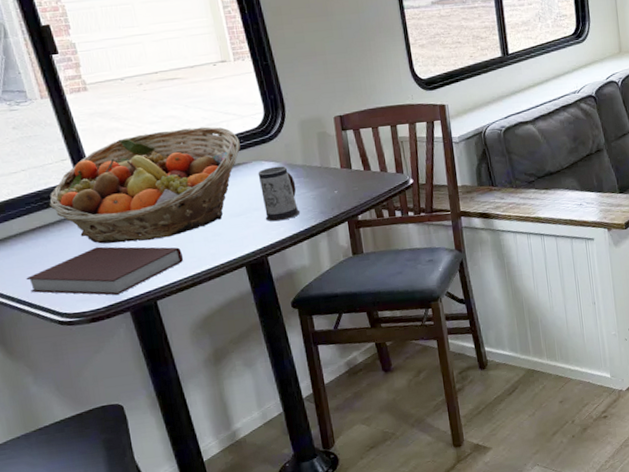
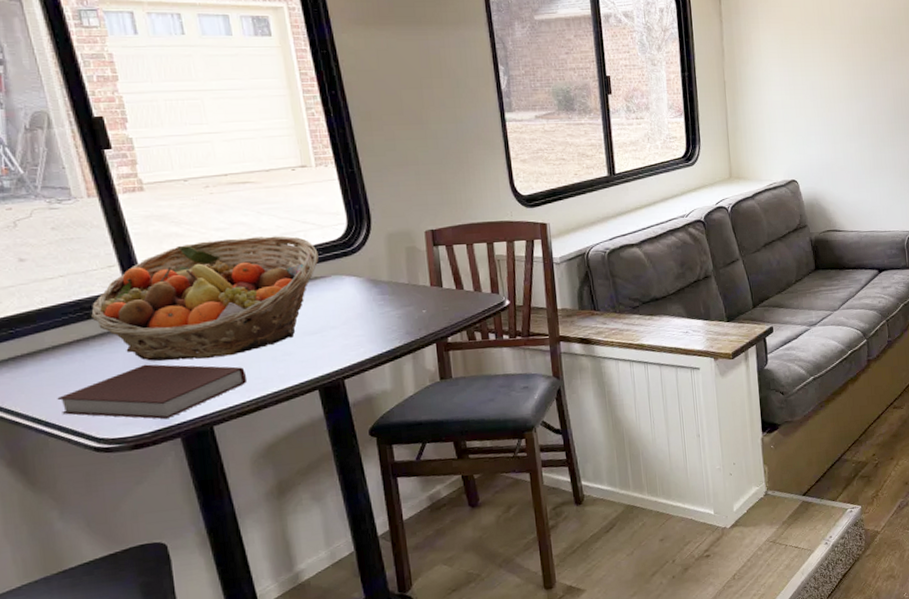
mug: present [258,166,301,222] -> none [337,281,384,342]

